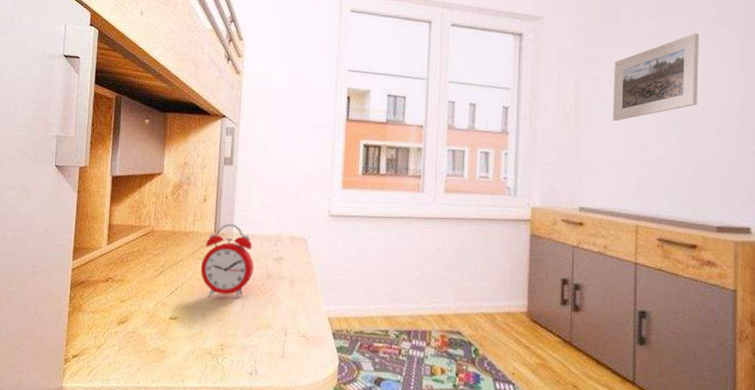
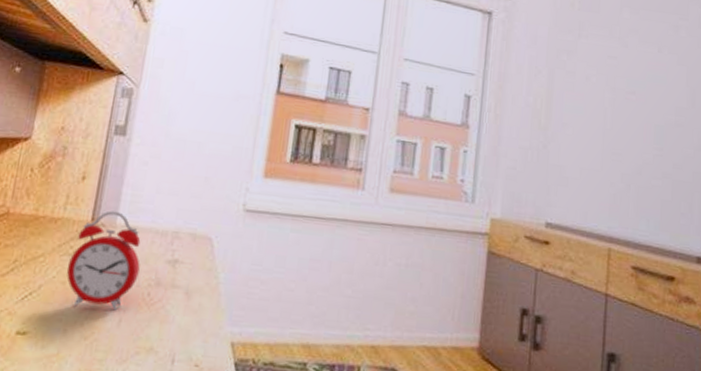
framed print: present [613,33,699,122] -> none [588,33,684,125]

